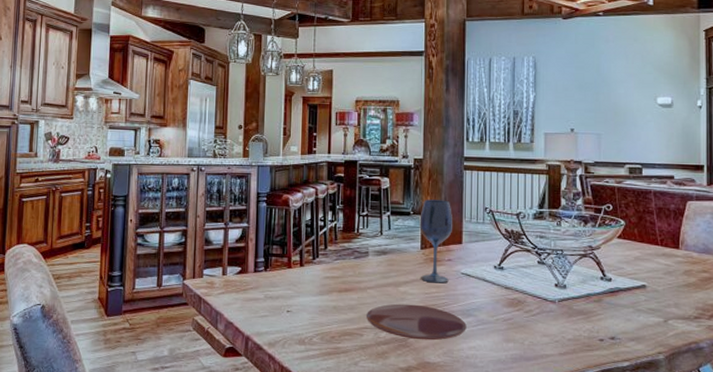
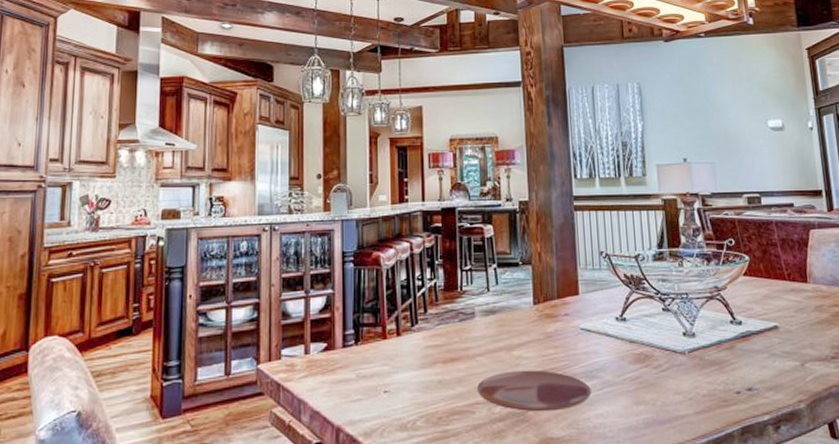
wineglass: present [419,199,452,284] -> none [530,246,567,343]

